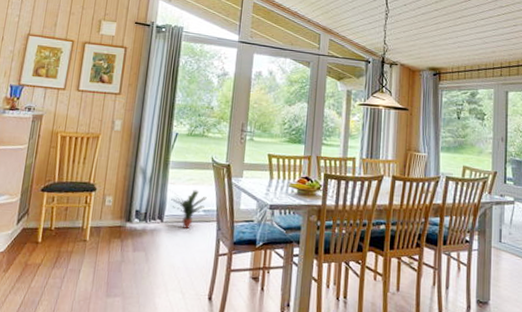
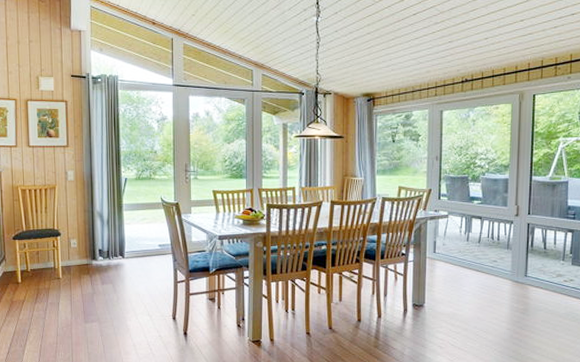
potted plant: present [168,189,207,229] -> none [125,228,161,262]

